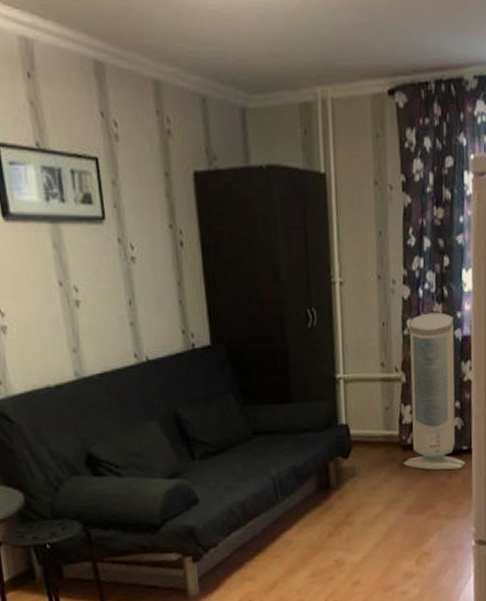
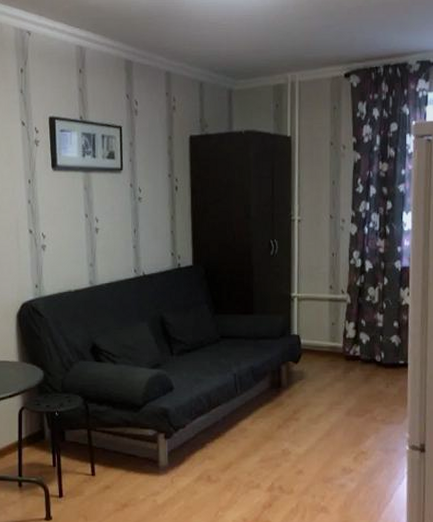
air purifier: present [403,312,465,470] -> none [345,247,401,380]

